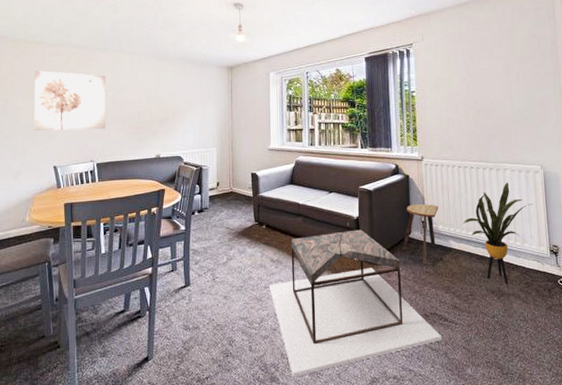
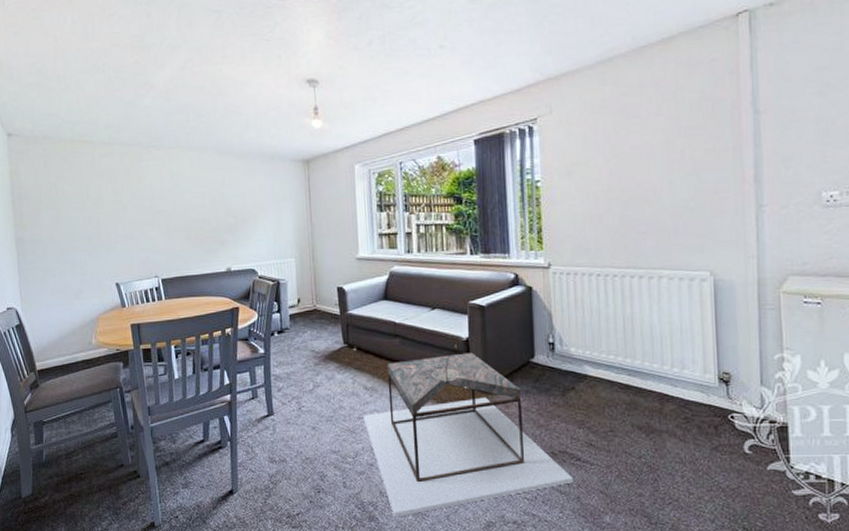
wall art: present [34,70,106,131] -> none [86,174,168,245]
stool: present [402,204,438,264] -> none [523,322,570,394]
house plant: present [463,182,533,284] -> none [602,293,698,418]

